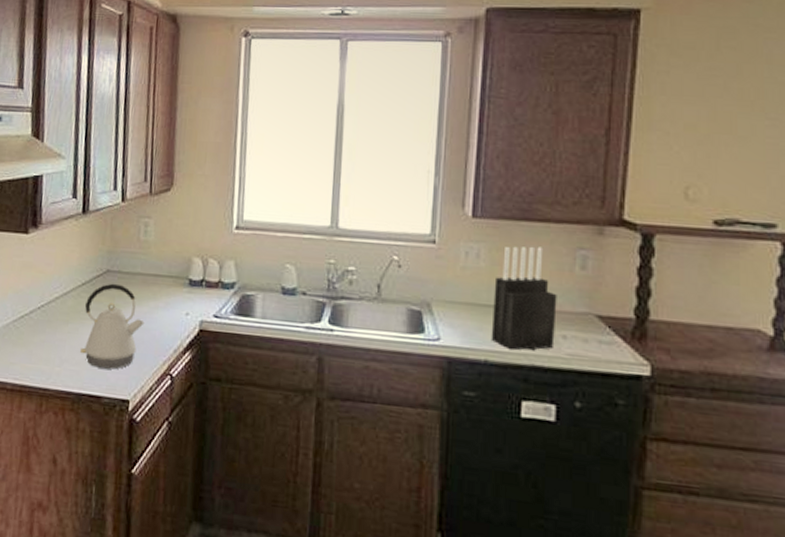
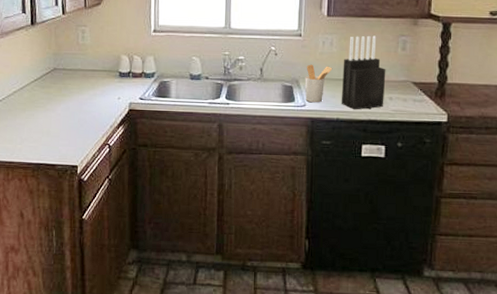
kettle: present [79,283,145,369] -> none [36,78,86,144]
utensil holder: none [439,282,479,337] -> present [305,64,333,103]

